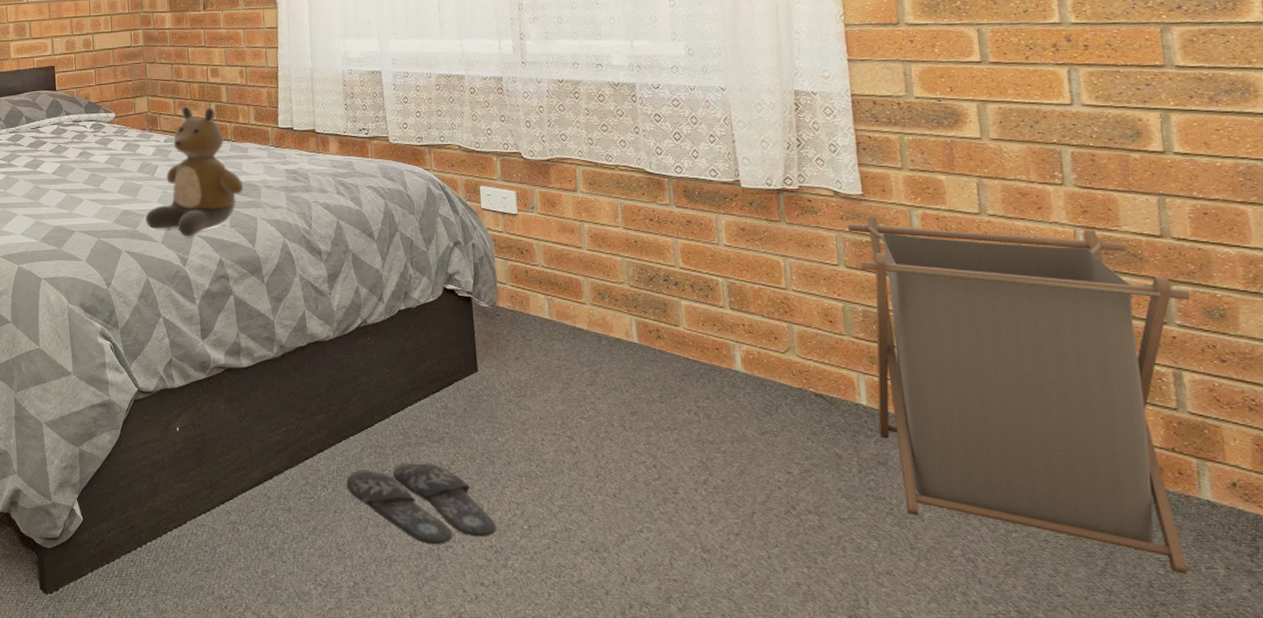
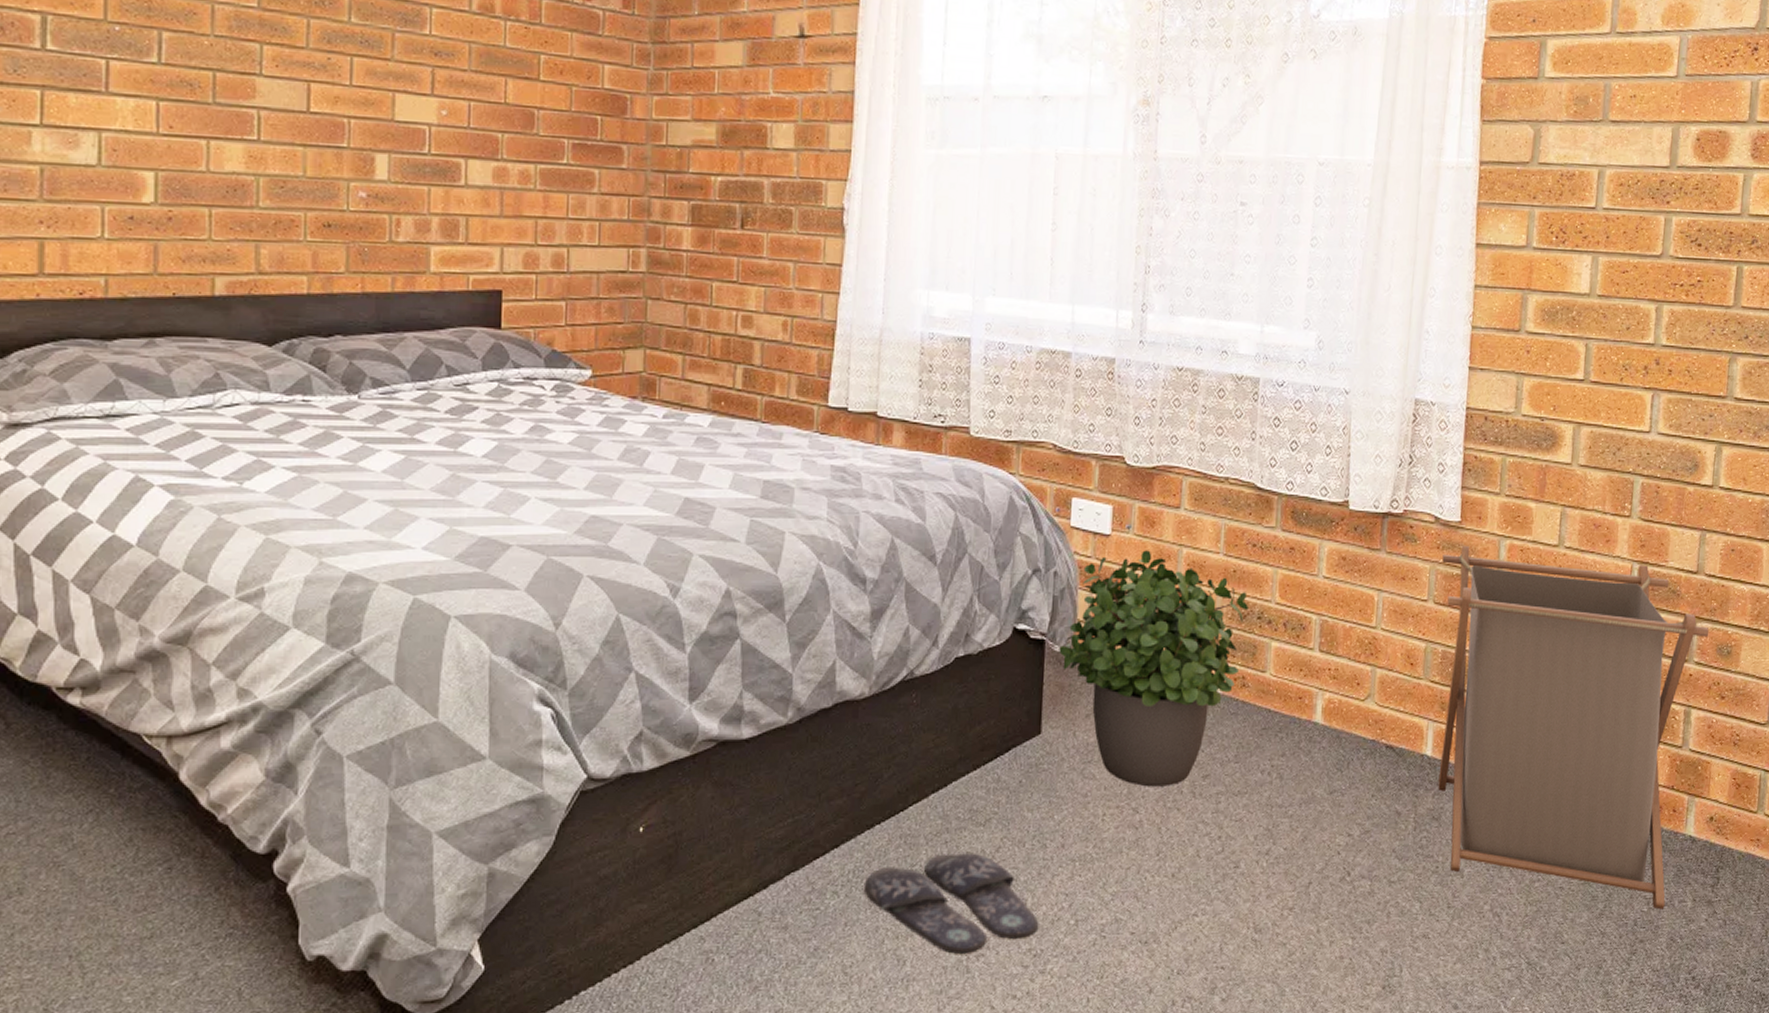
bear: present [145,105,244,237] -> none [623,366,771,557]
potted plant: none [484,226,654,420] -> present [1059,550,1248,787]

